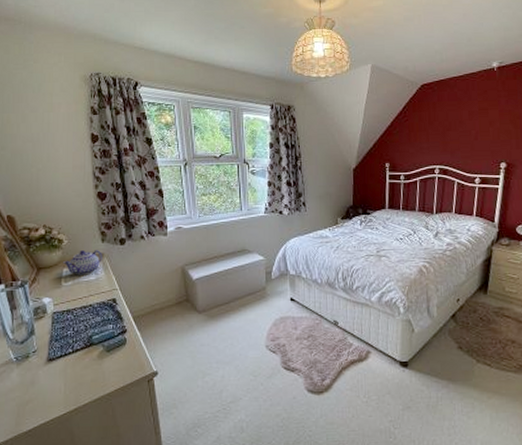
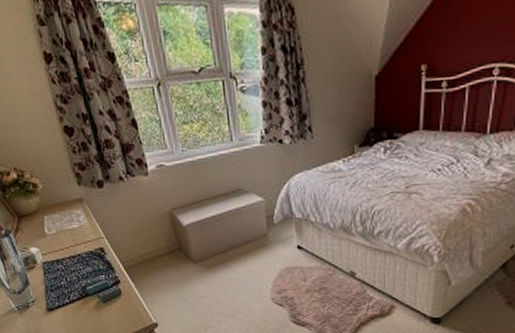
teapot: present [63,250,102,275] -> none [42,194,82,223]

